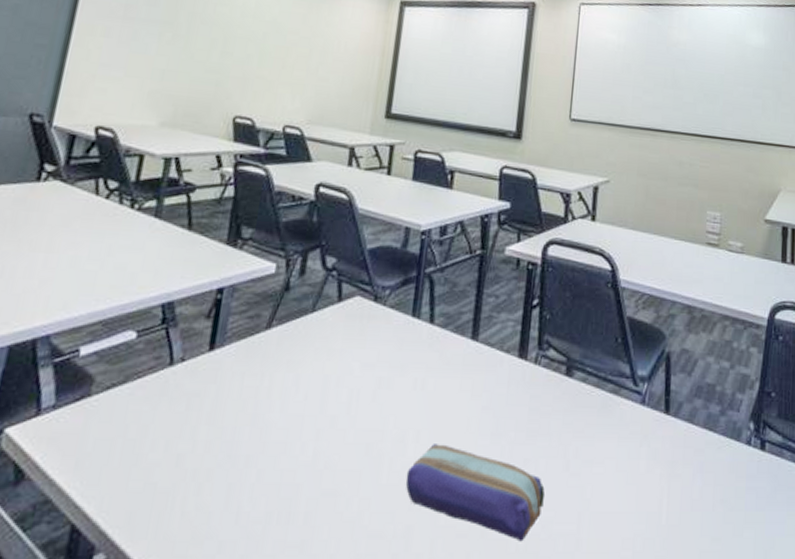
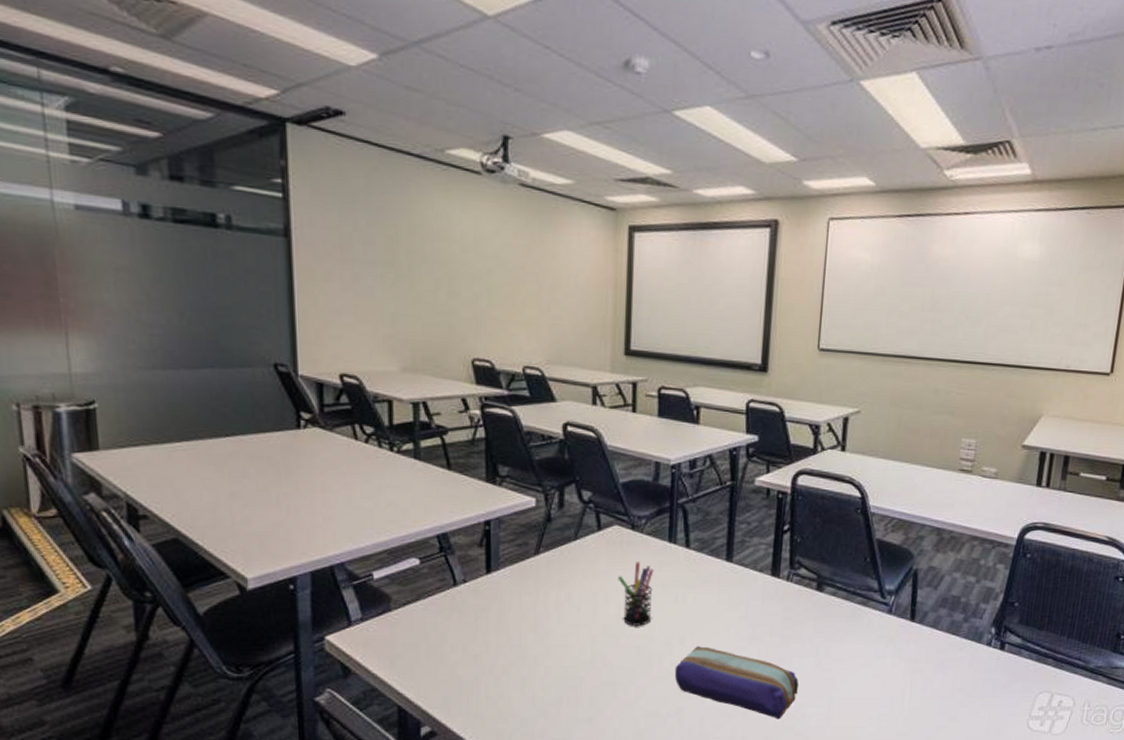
pen holder: none [353,339,394,419] -> present [618,561,654,627]

